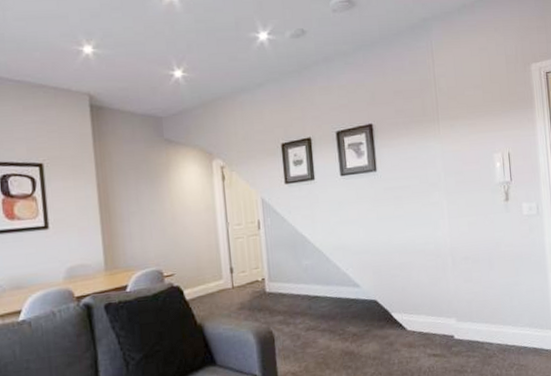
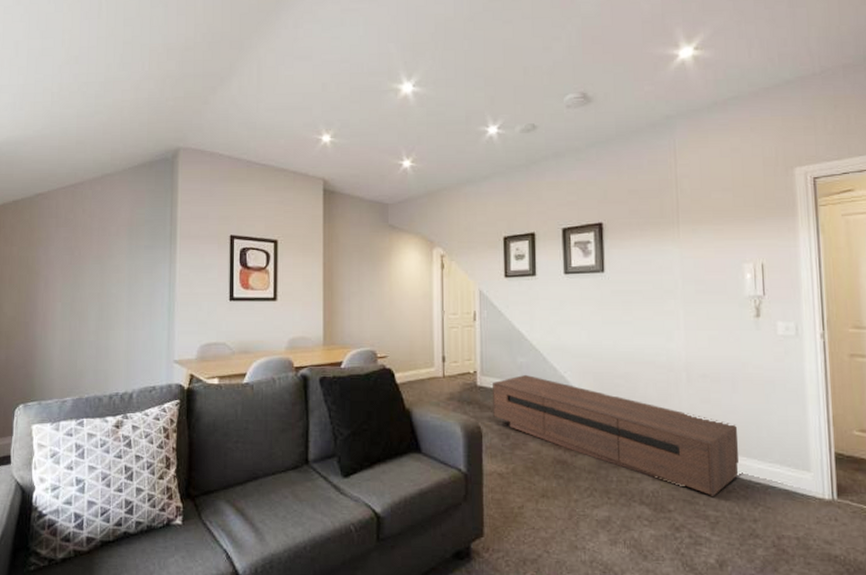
media console: none [281,276,498,364] -> present [493,375,740,498]

